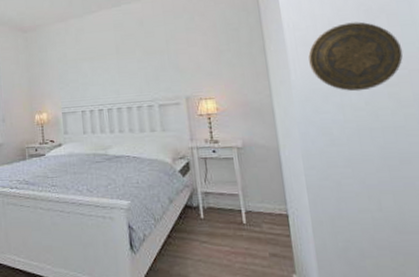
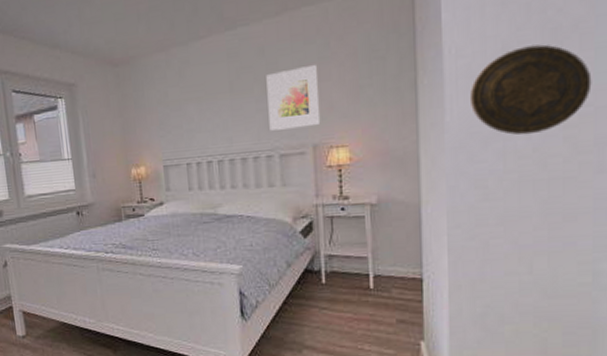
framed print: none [145,34,191,85] -> present [266,65,321,131]

